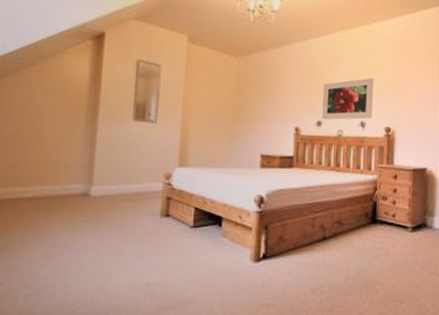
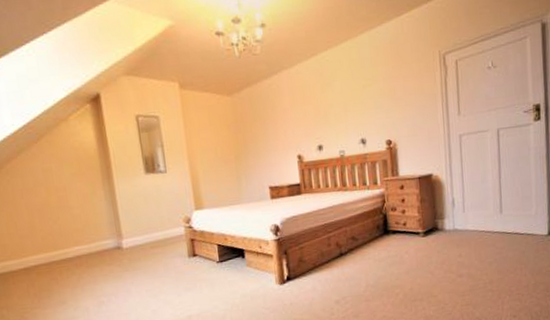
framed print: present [322,77,373,120] -> none [319,92,372,144]

